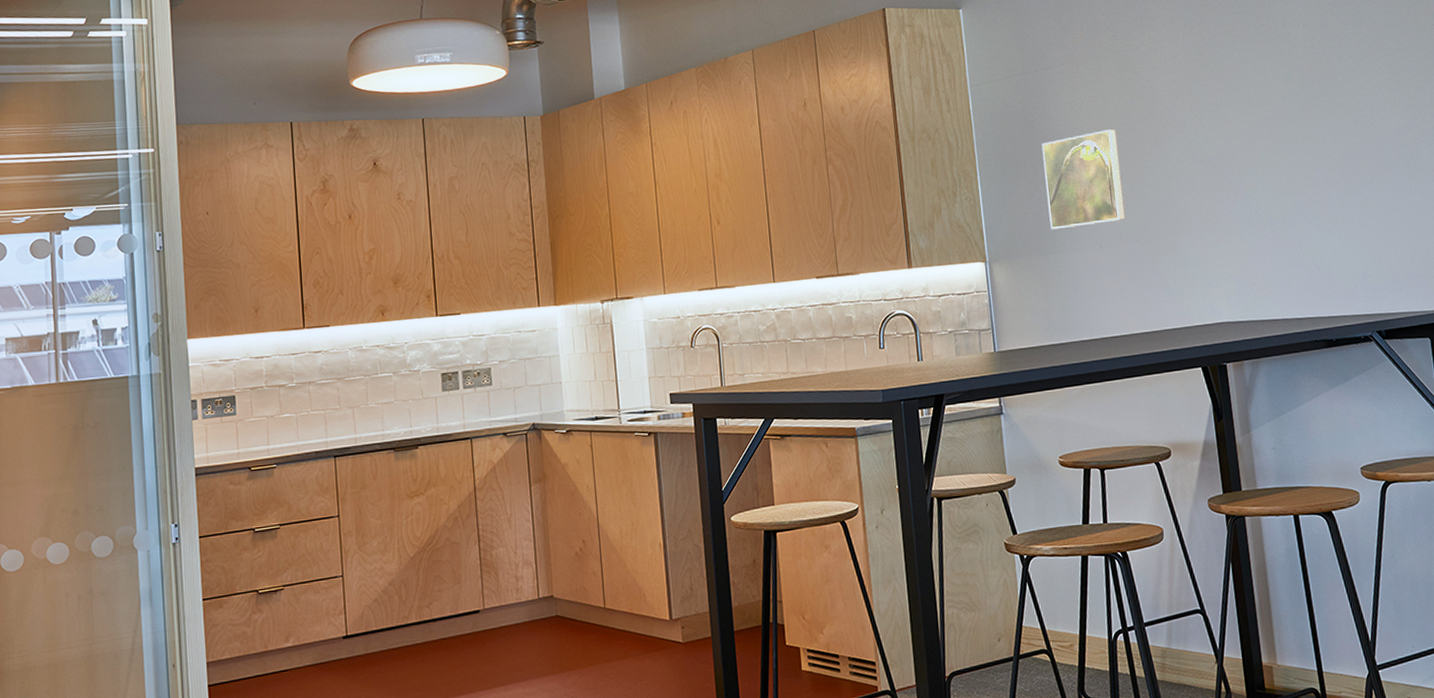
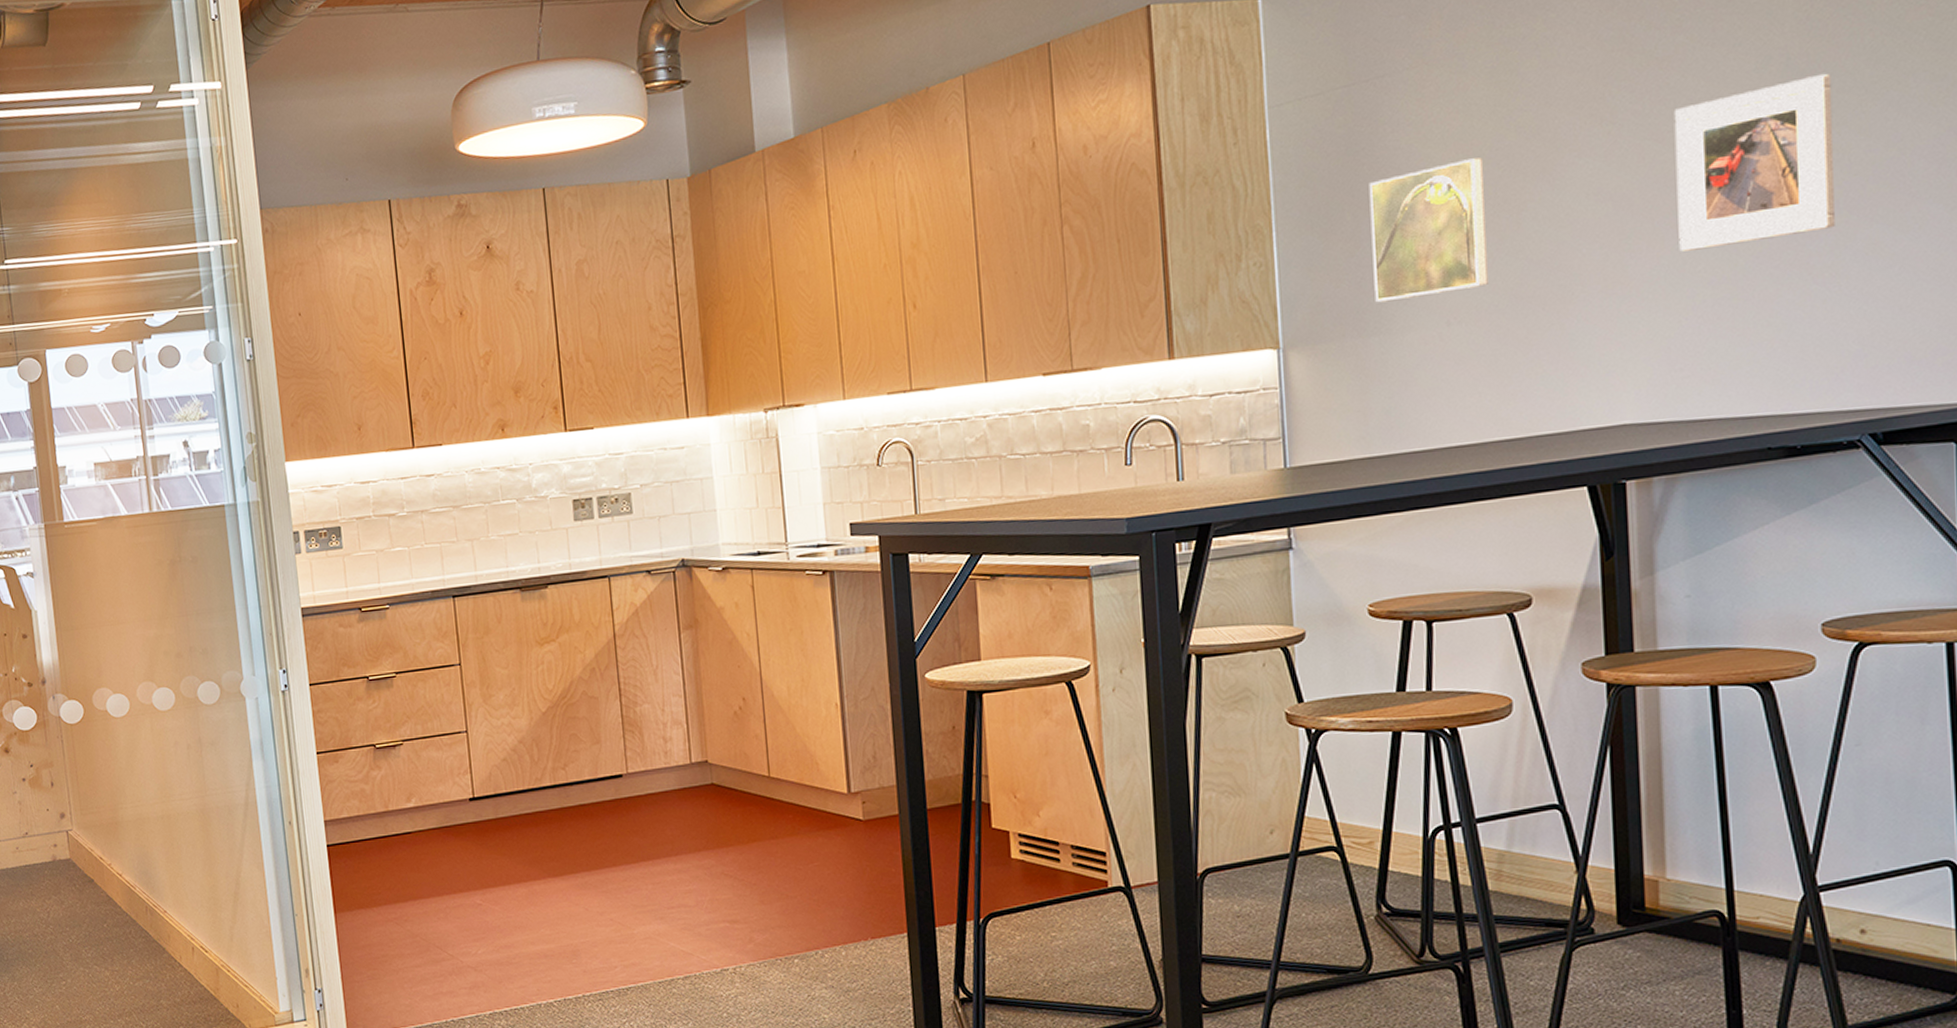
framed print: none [1236,83,1342,200] -> present [1673,73,1835,252]

